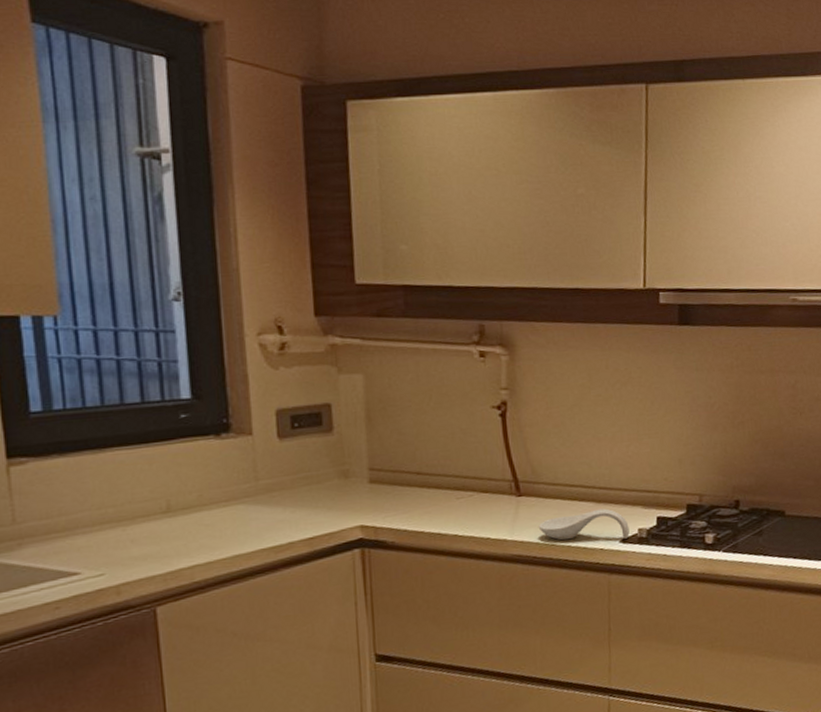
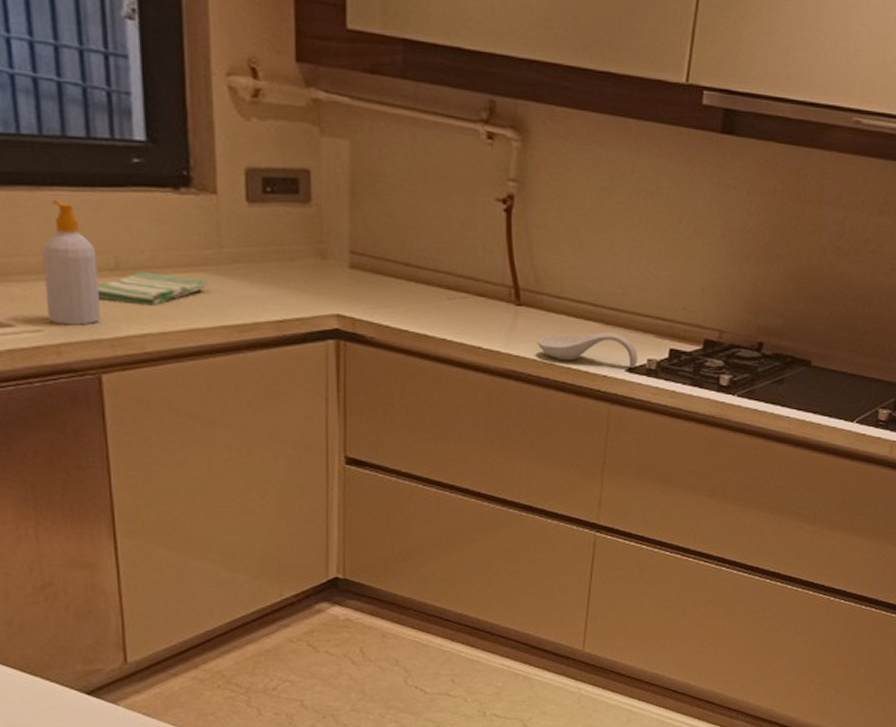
soap bottle: none [104,458,156,567] -> present [42,199,102,326]
dish towel: none [151,509,247,540] -> present [96,271,208,306]

